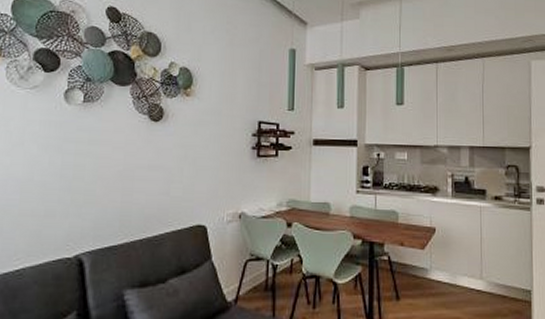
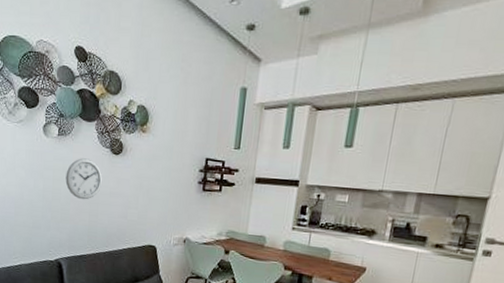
wall clock: none [91,127,140,176] -> present [65,158,103,200]

